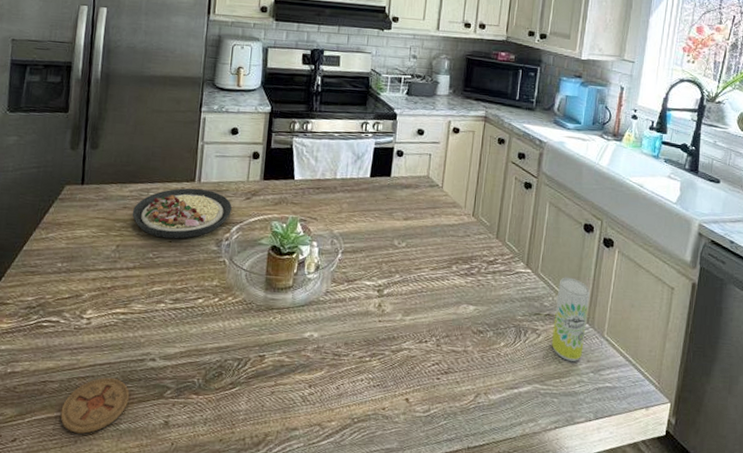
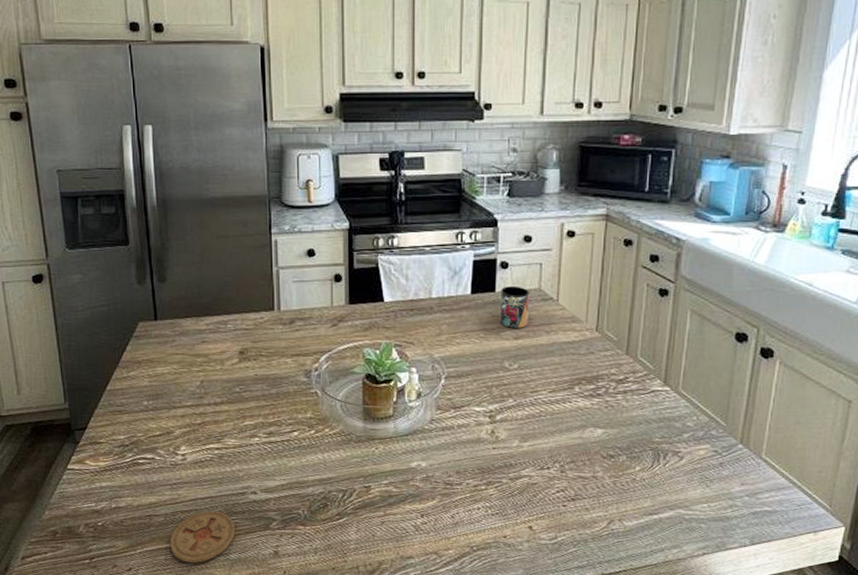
plate: present [132,188,232,239] -> none [211,317,318,372]
mug: none [392,172,420,211] -> present [499,286,530,328]
beverage can: present [552,277,590,361] -> none [697,394,743,485]

